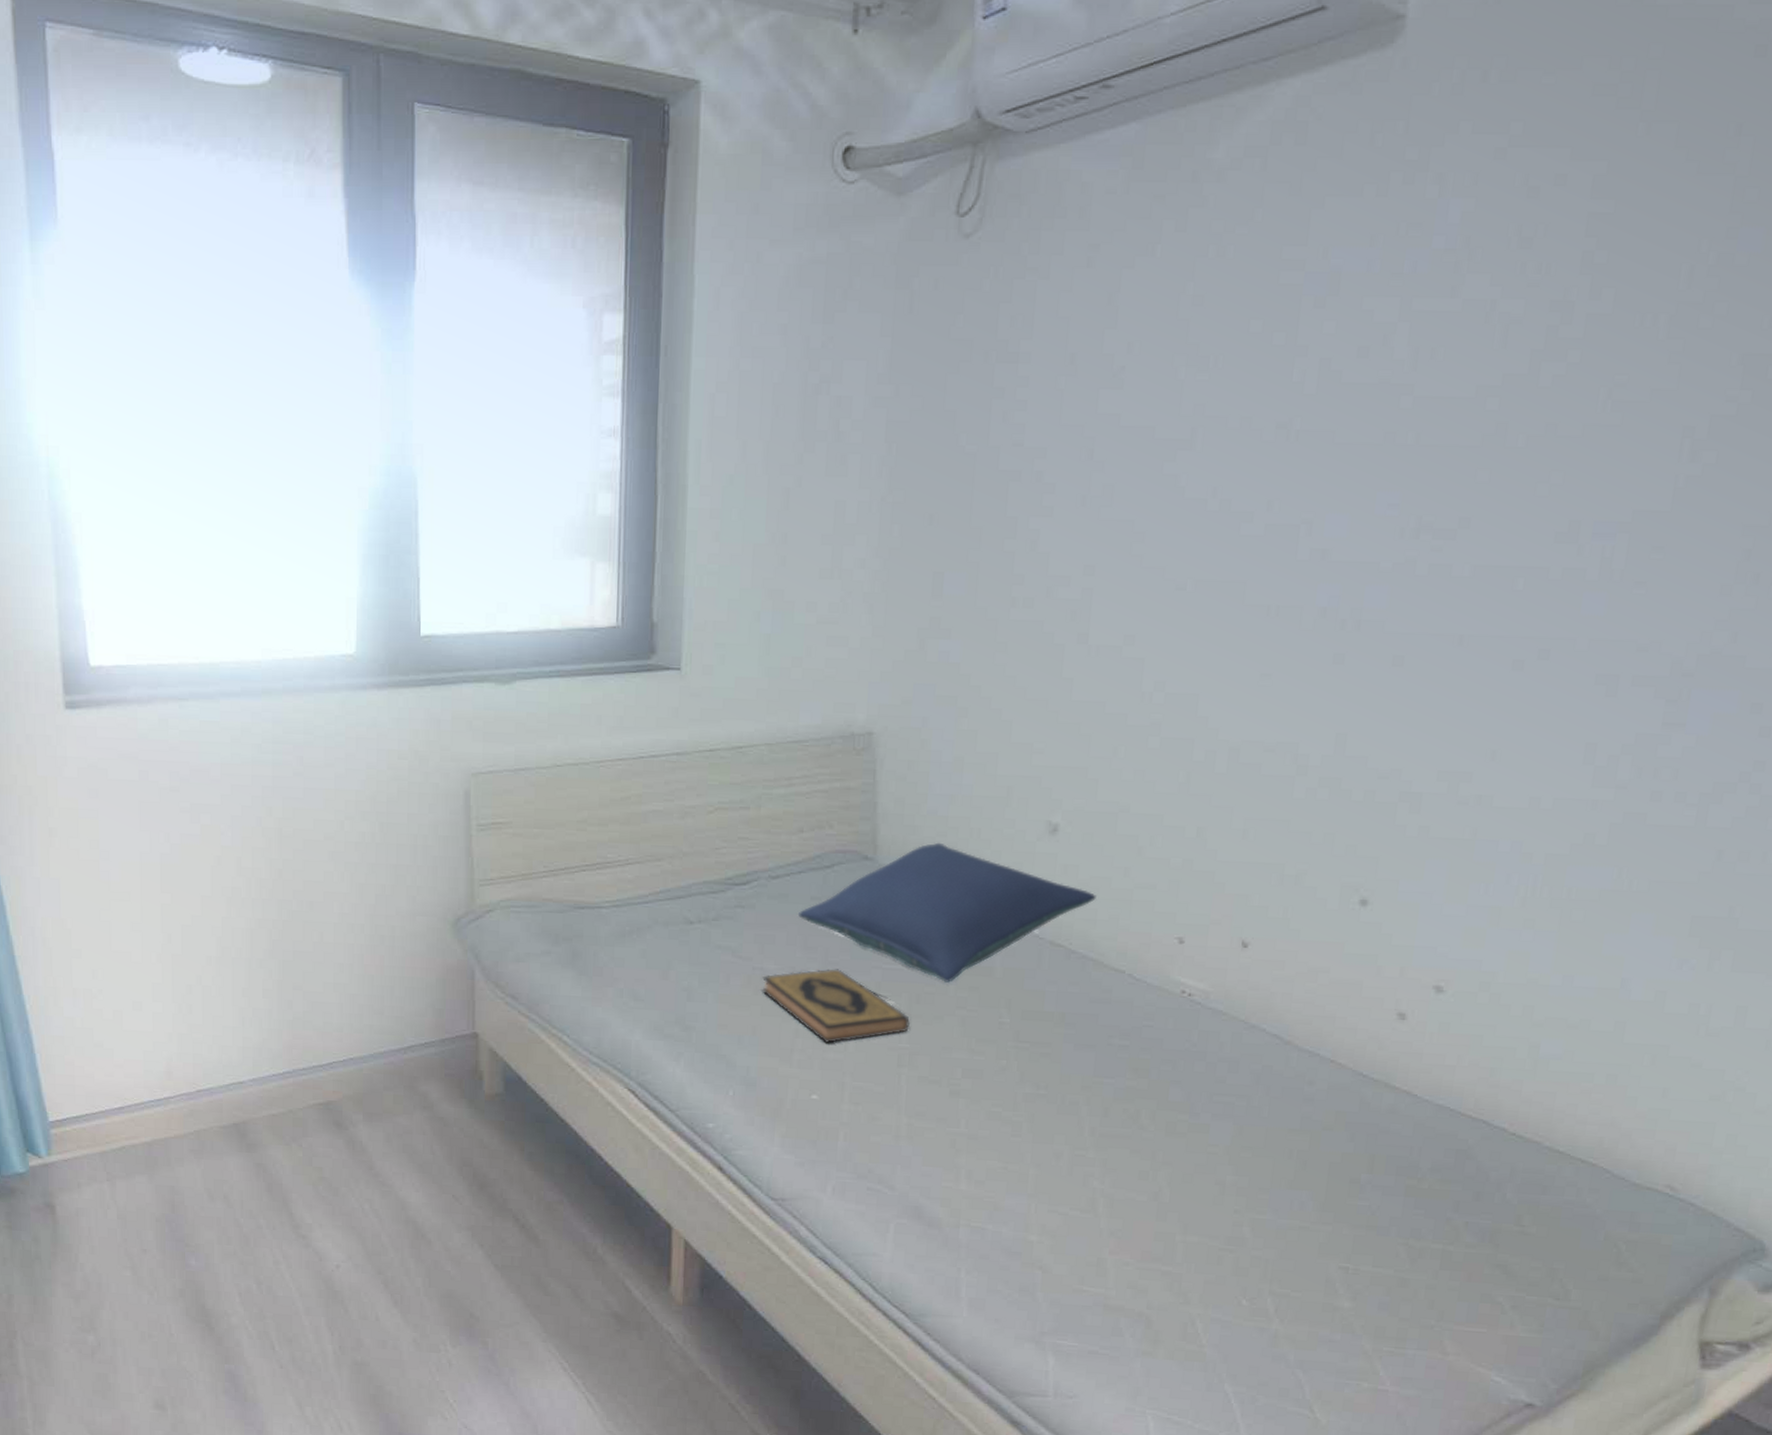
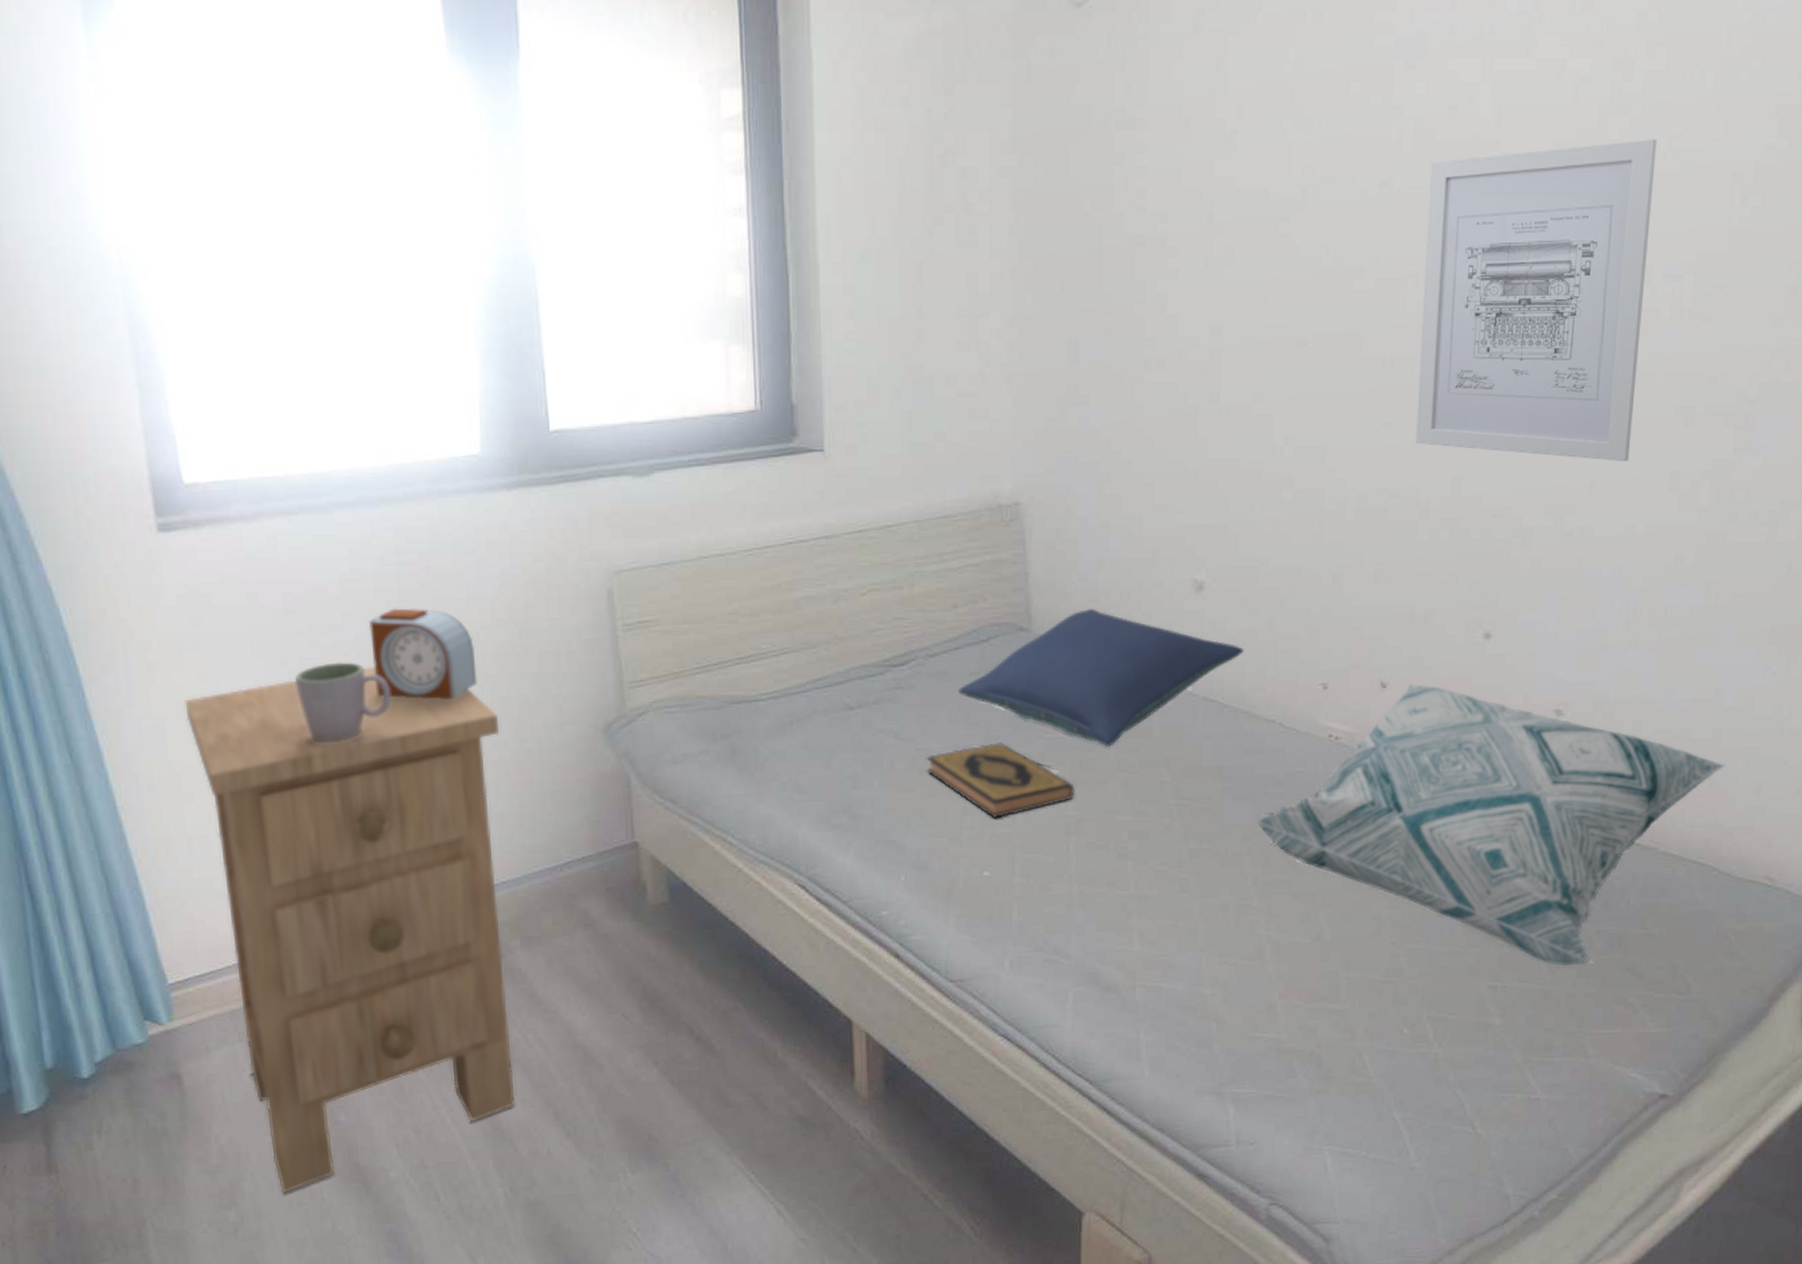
nightstand: none [78,845,357,1325] -> present [184,665,516,1194]
mug: none [174,840,261,914] -> present [293,662,392,743]
alarm clock: none [244,793,339,883] -> present [368,608,477,700]
decorative pillow: none [1095,945,1629,1258] -> present [1254,683,1726,966]
wall art: none [1297,387,1596,730] -> present [1415,139,1657,462]

